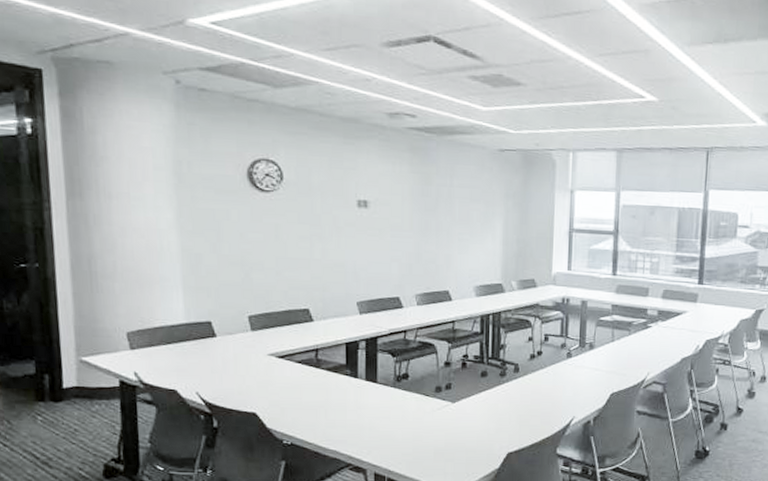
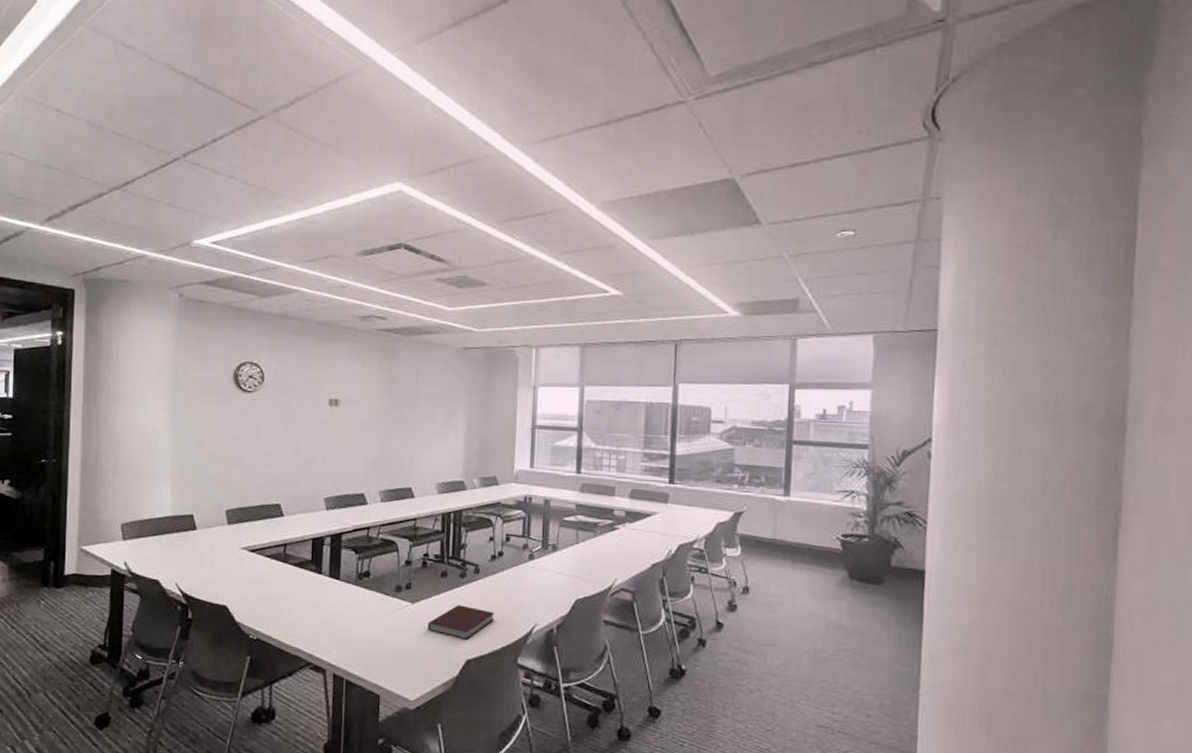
notebook: none [469,402,534,434] -> present [427,605,495,640]

